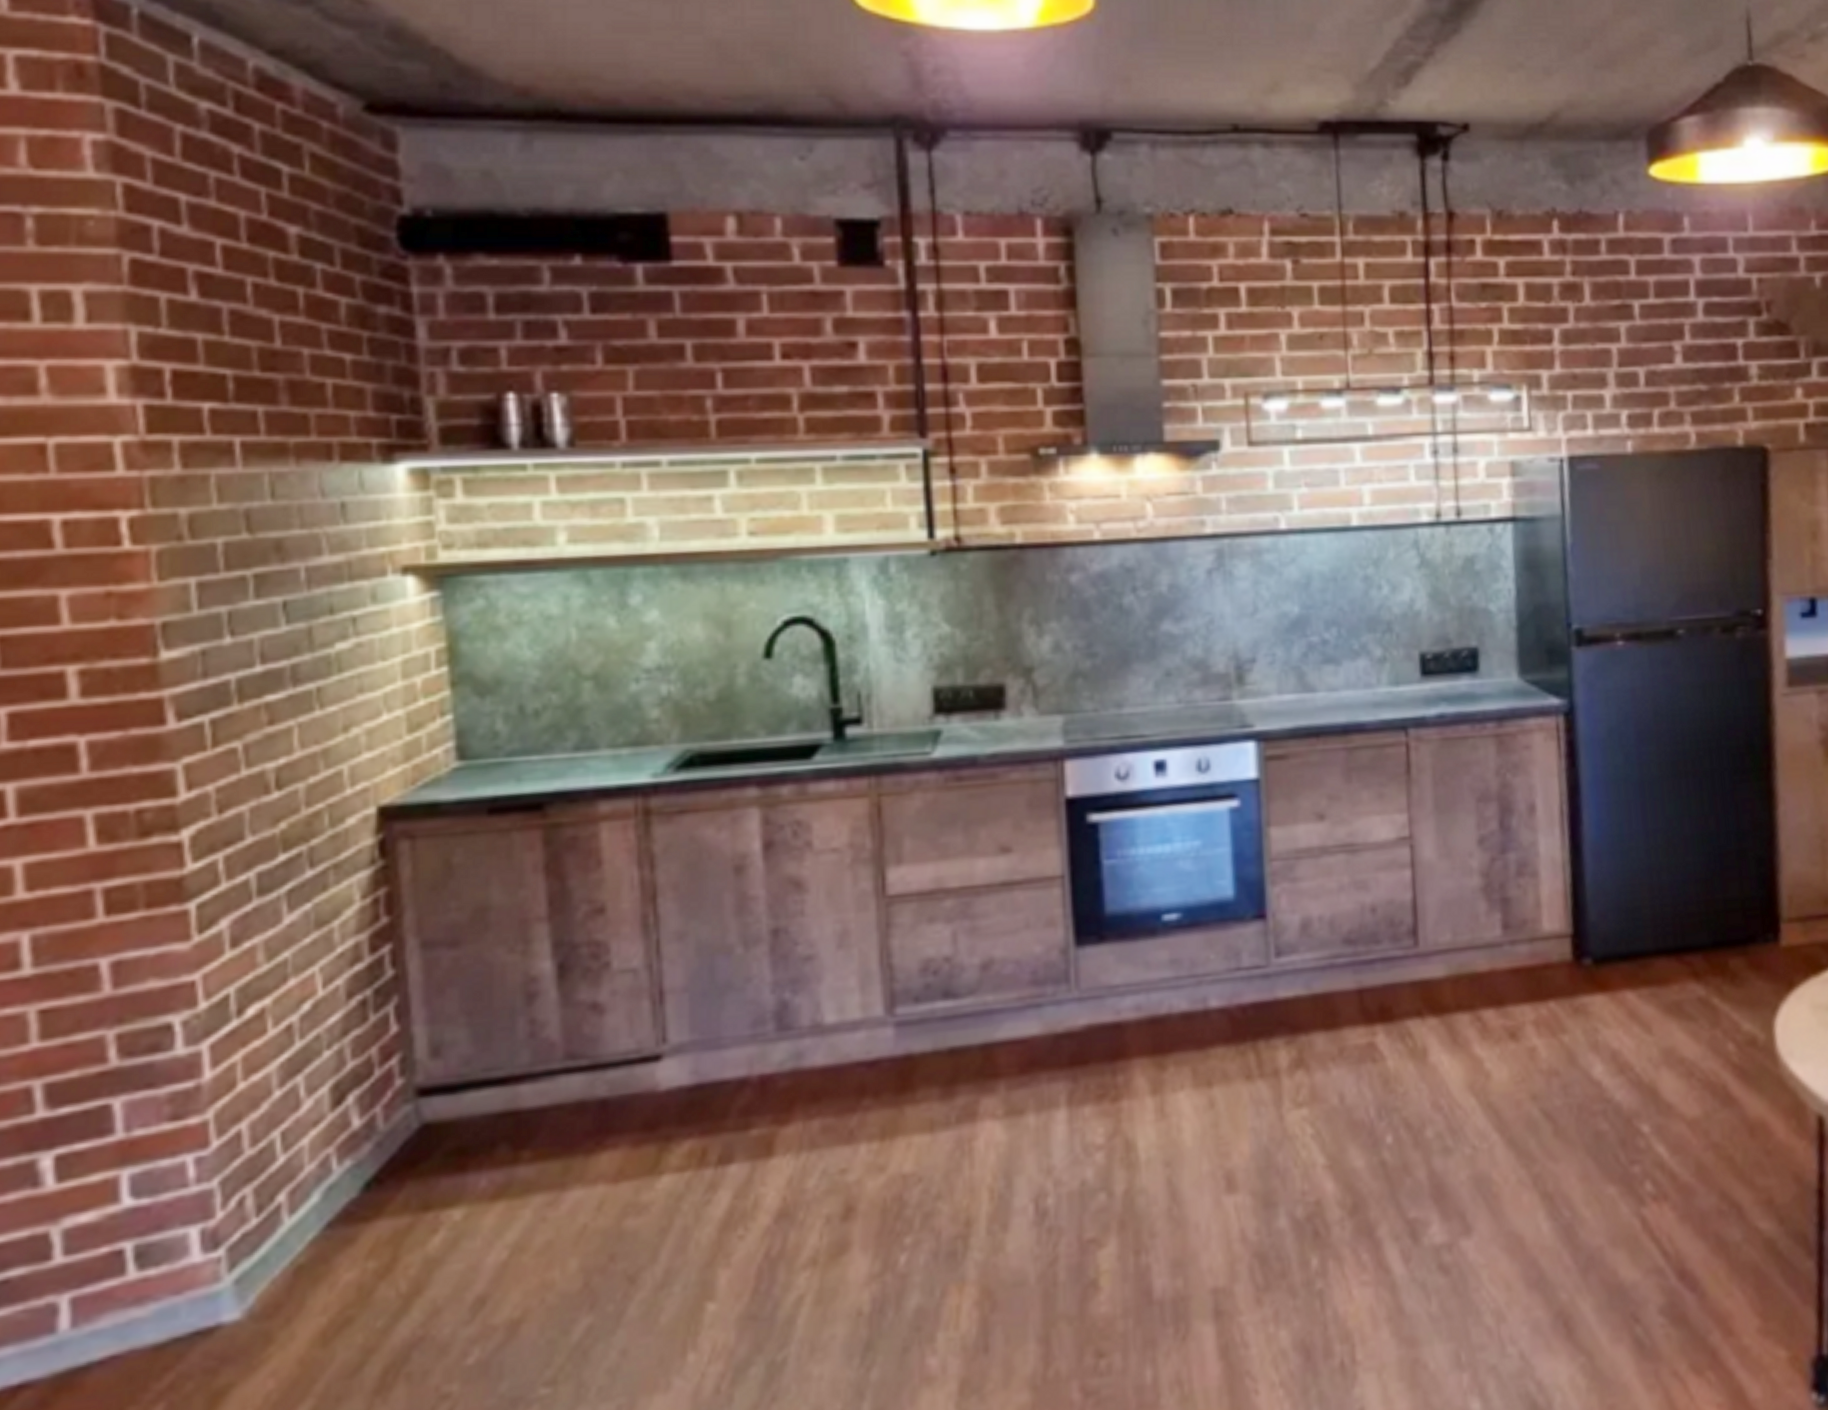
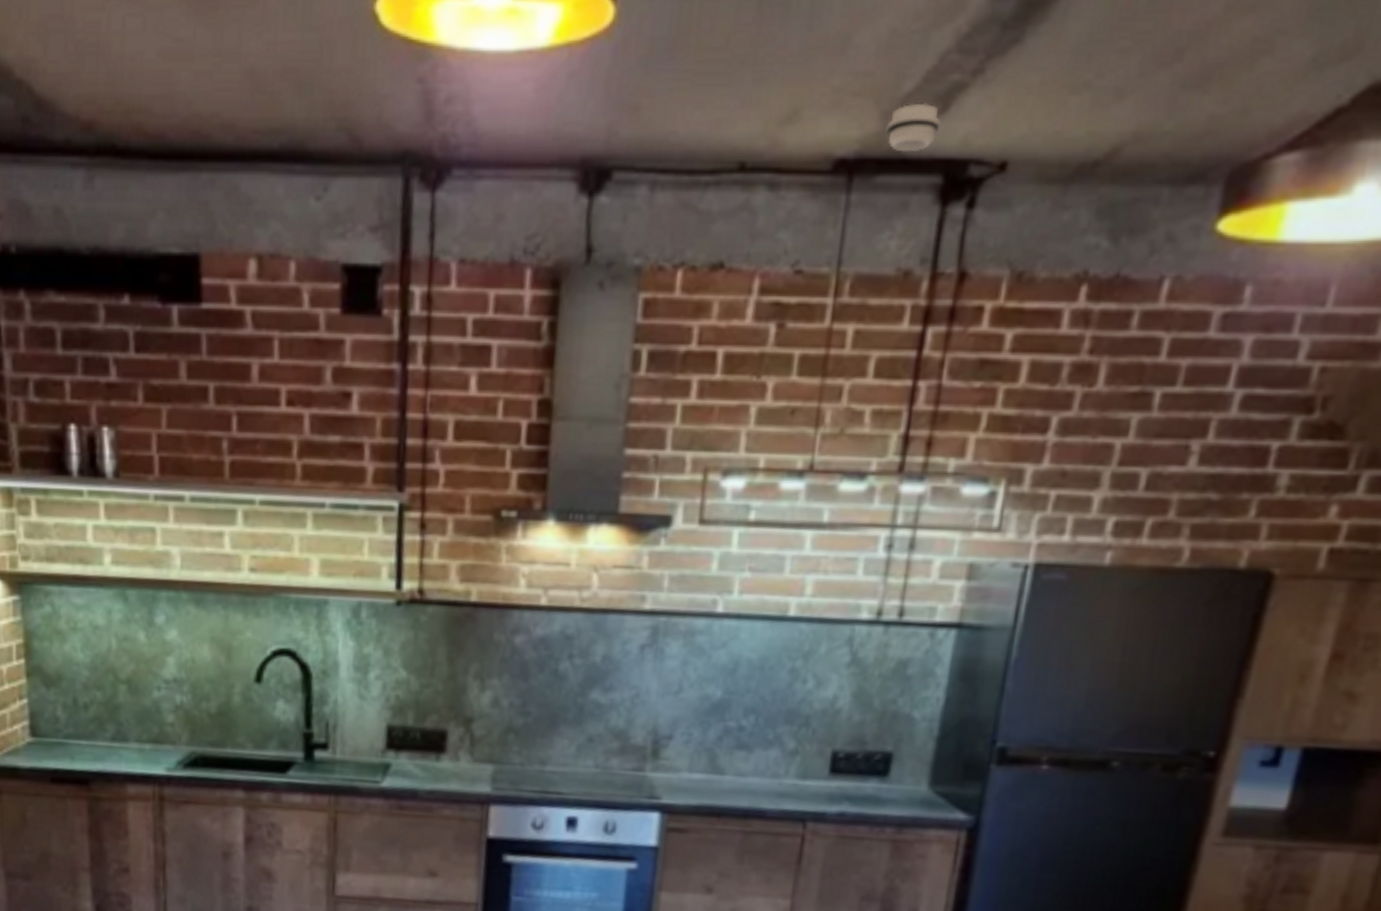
smoke detector: none [1359,77,1406,116] -> present [886,103,941,152]

